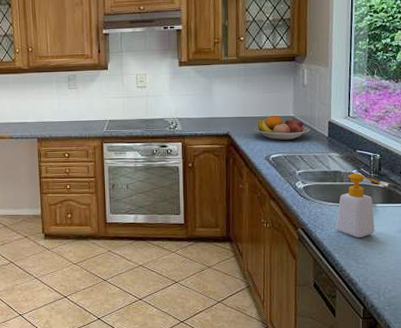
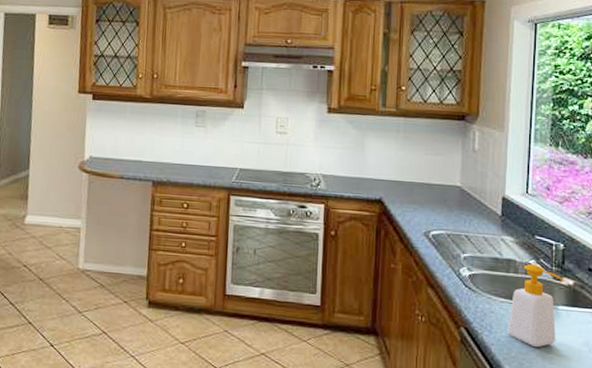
fruit bowl: present [253,115,310,140] -> none [411,182,480,215]

